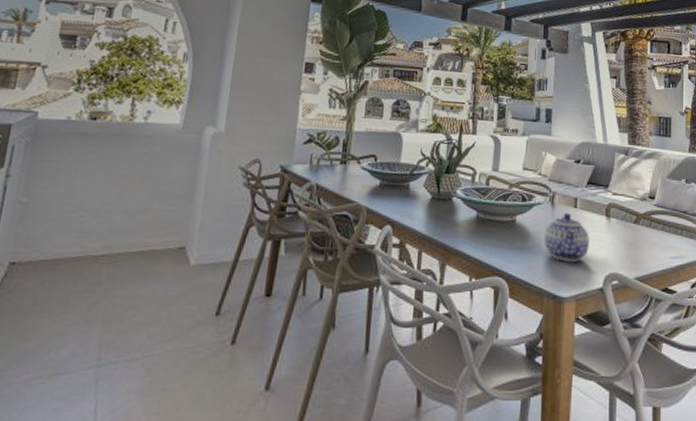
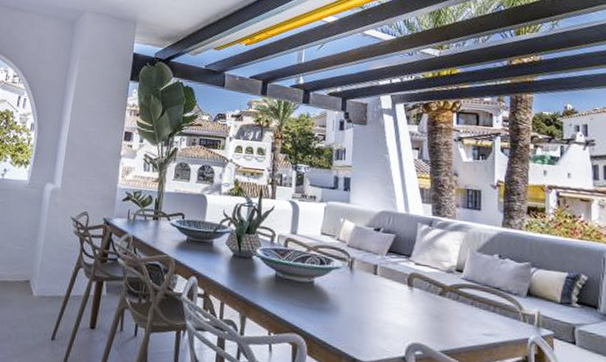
teapot: present [544,213,589,262] -> none [342,279,390,328]

